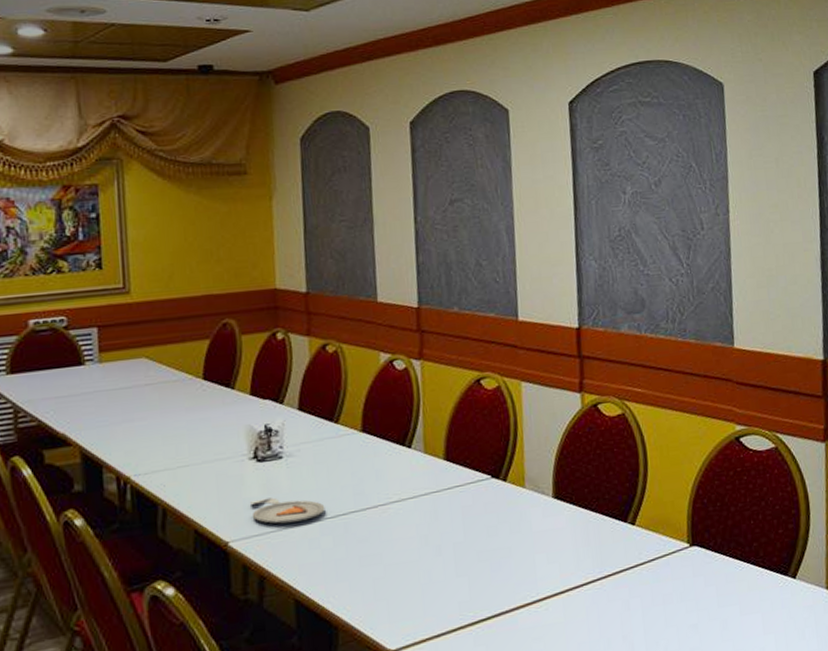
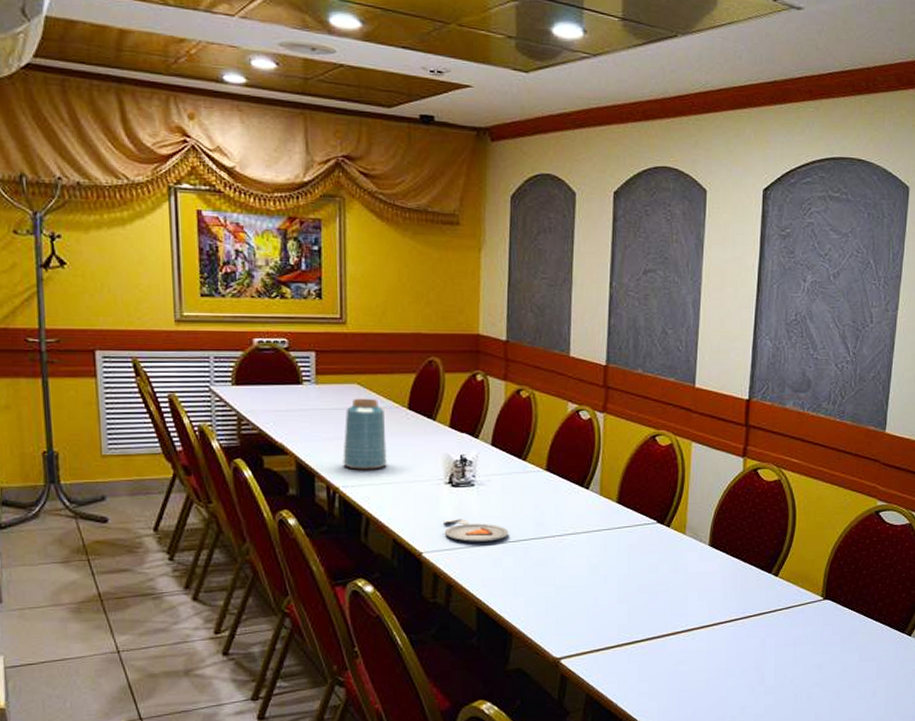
vase: none [133,371,183,455] -> present [343,398,387,470]

